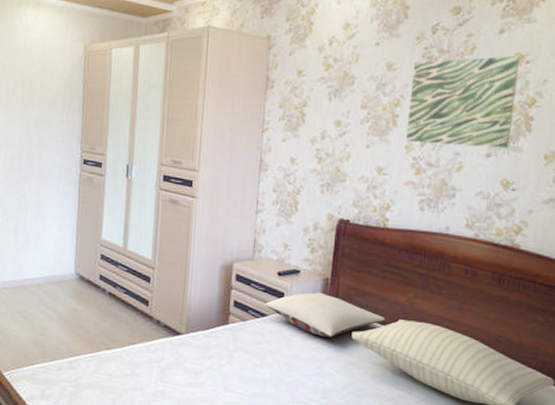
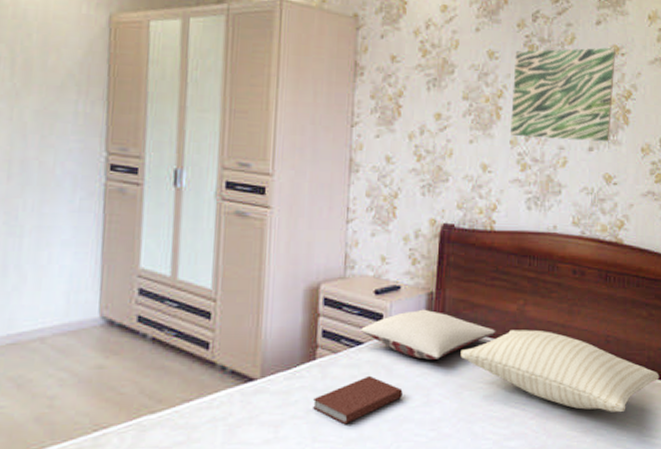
book: none [224,343,299,381] -> present [312,375,403,425]

